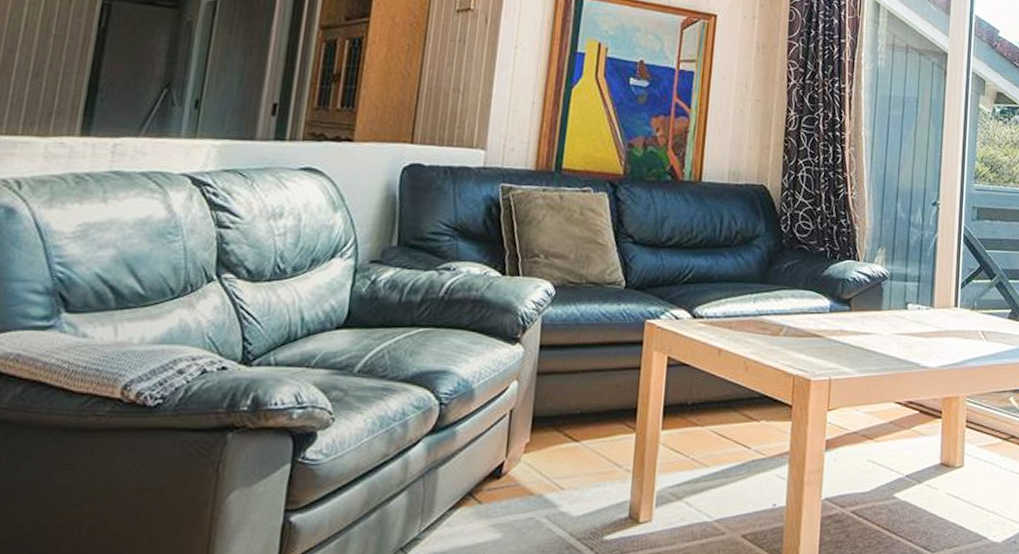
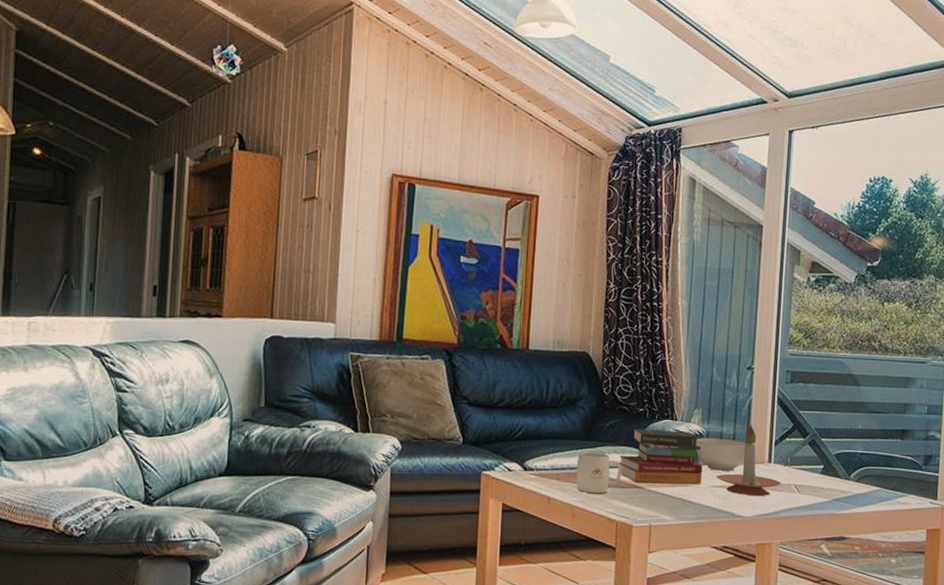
mug: none [750,297,800,345] -> present [576,452,622,494]
books: none [795,269,886,331] -> present [617,428,703,484]
bowl: none [878,279,933,317] -> present [695,437,748,471]
candle holder: none [900,264,968,344] -> present [716,424,781,496]

